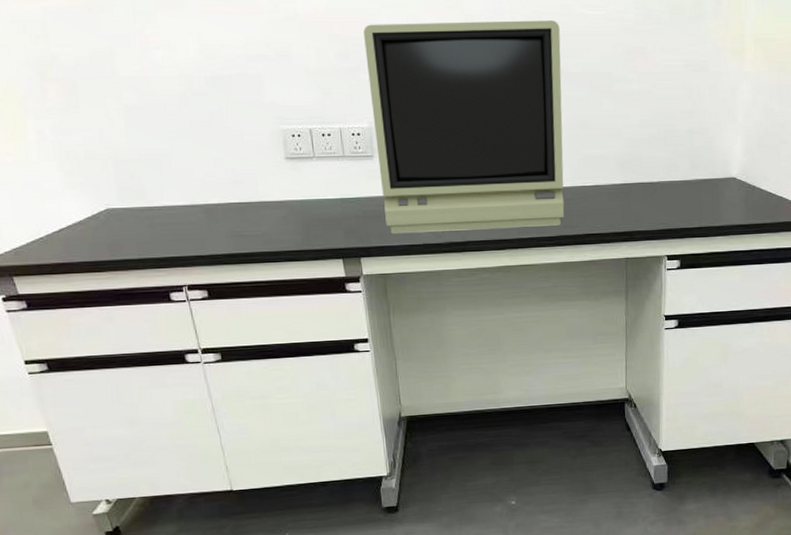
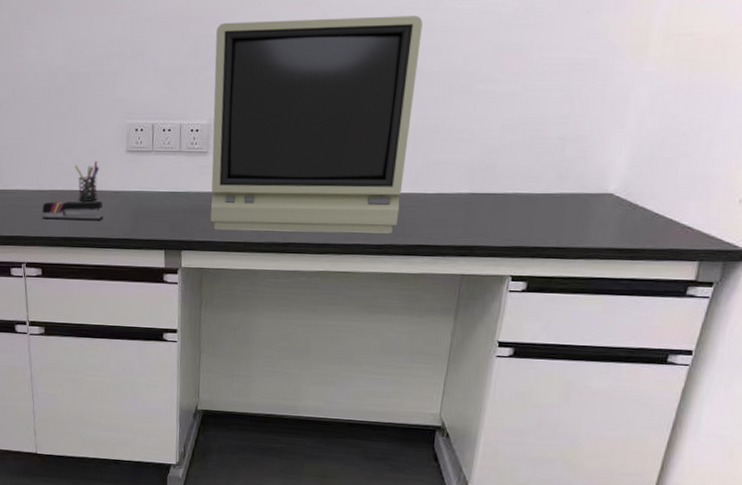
stapler: none [197,213,271,237] -> present [42,201,104,220]
pen holder: none [228,169,260,214] -> present [74,160,100,201]

